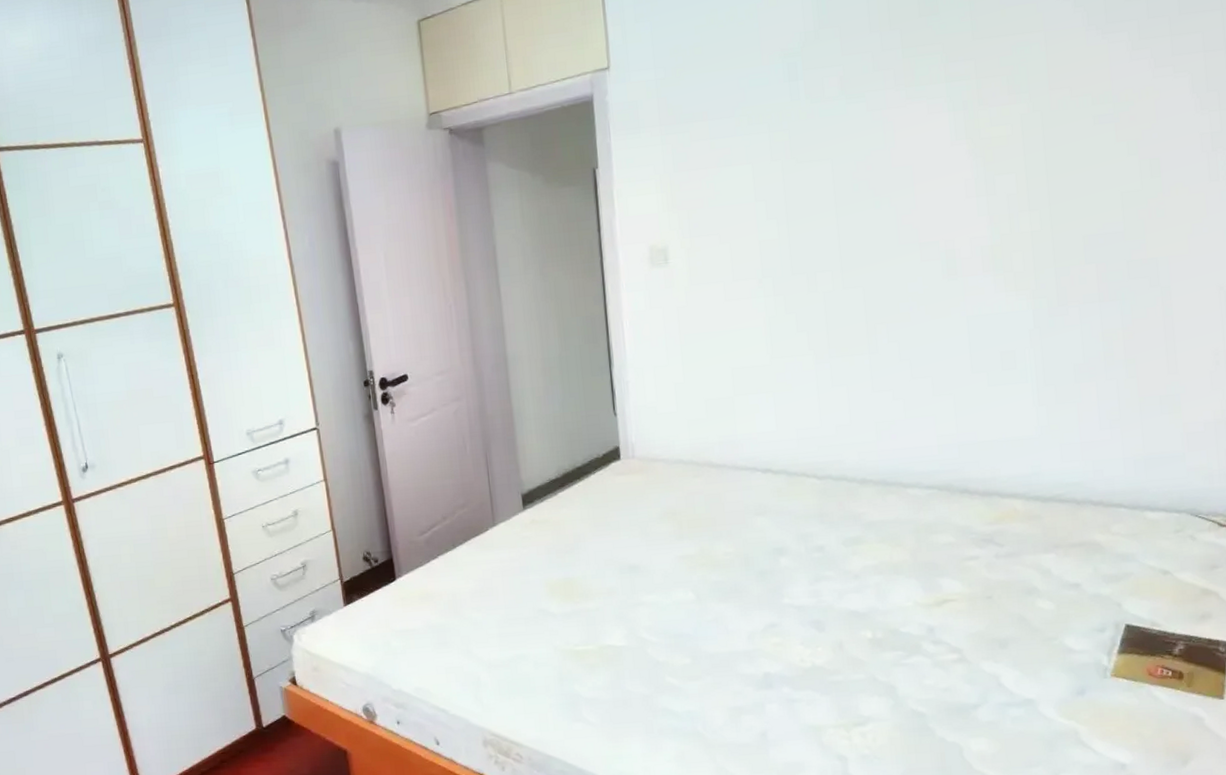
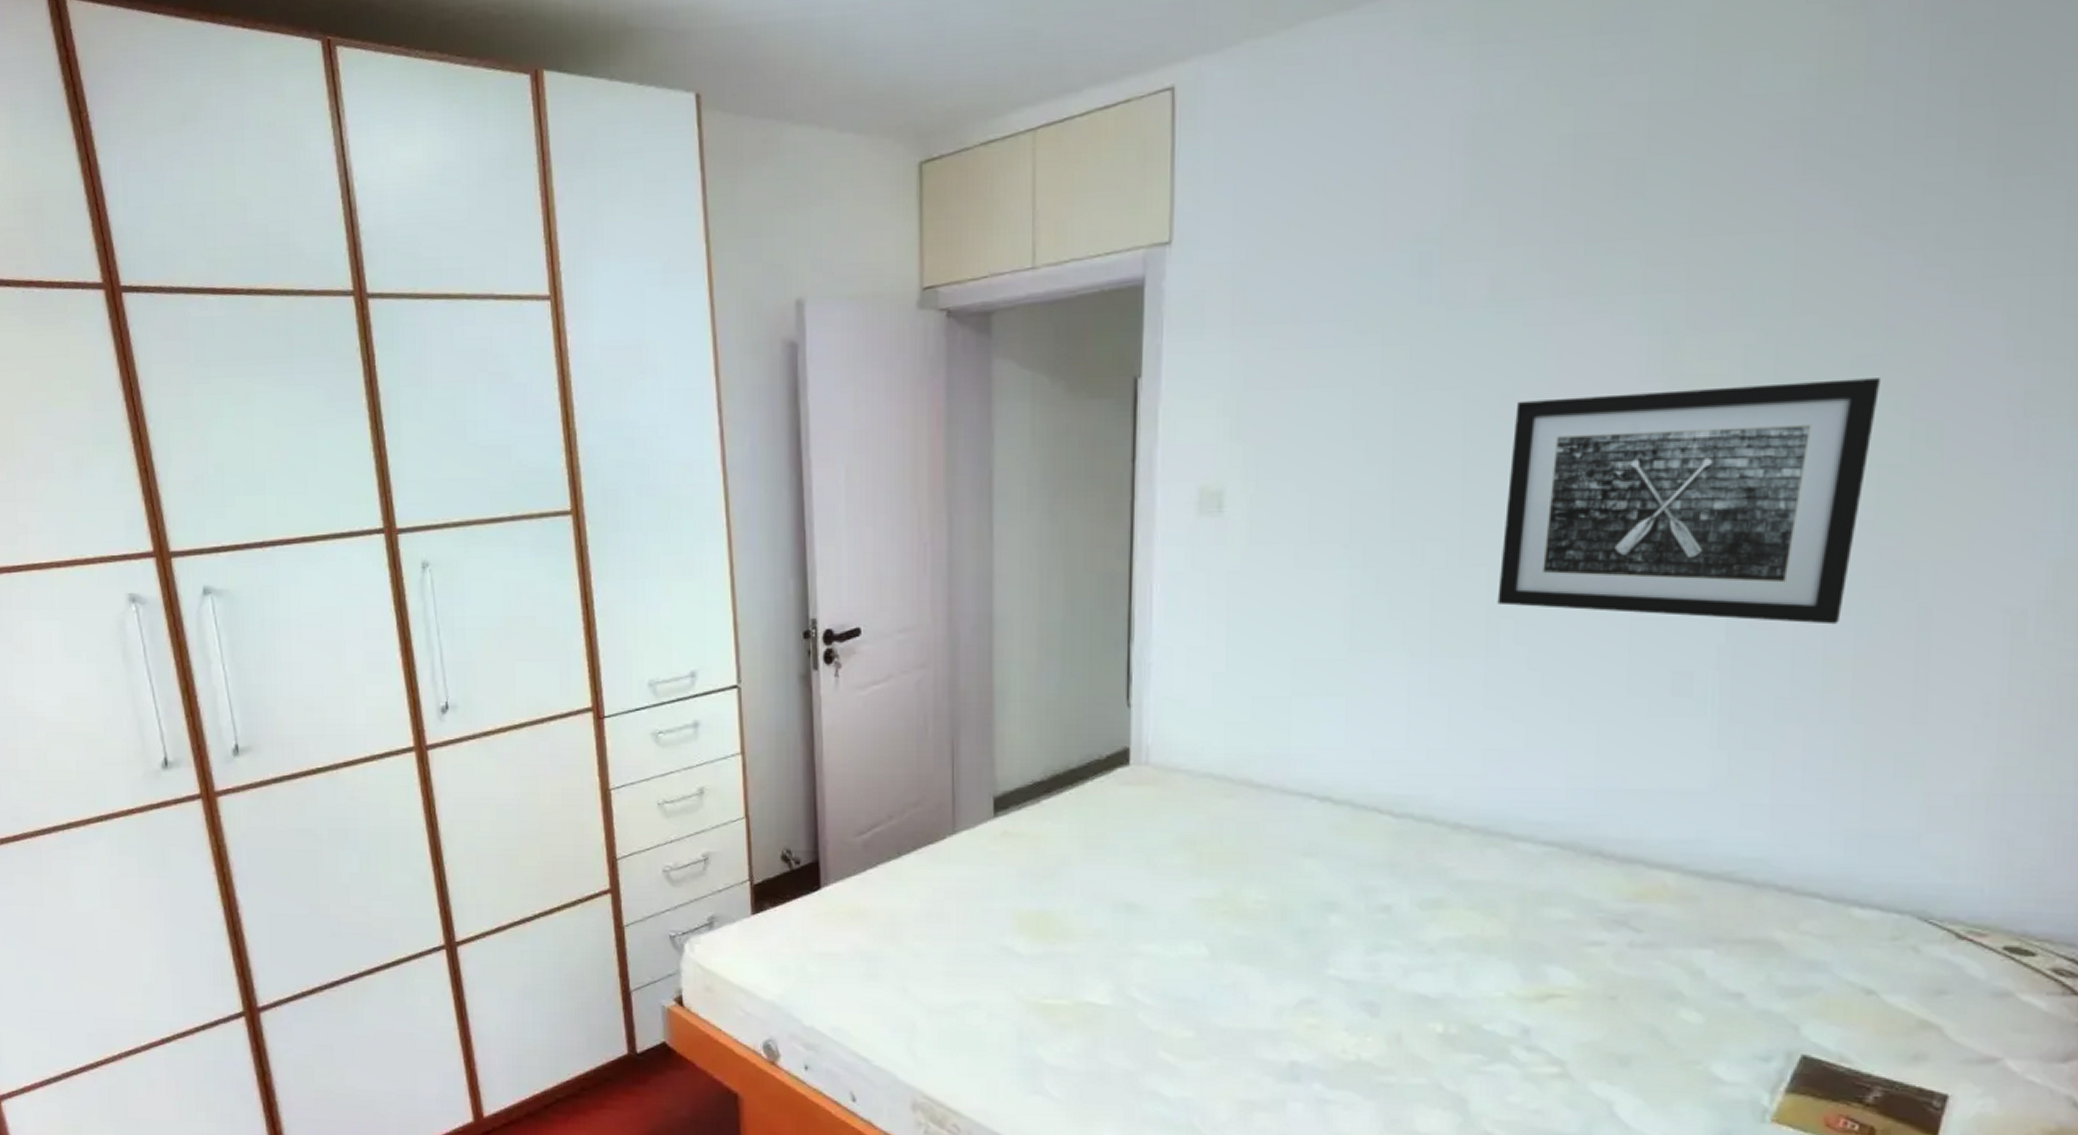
wall art: none [868,130,1115,315] -> present [1497,378,1882,625]

